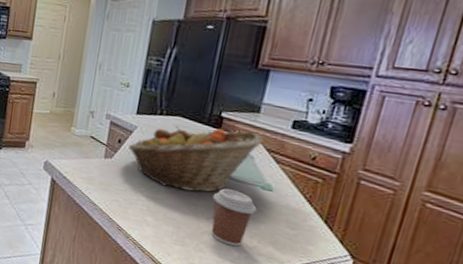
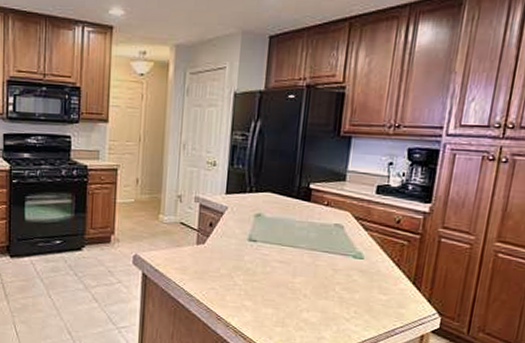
fruit basket: present [129,125,264,192] -> none [221,200,351,269]
coffee cup: present [211,188,257,247] -> none [308,262,351,320]

